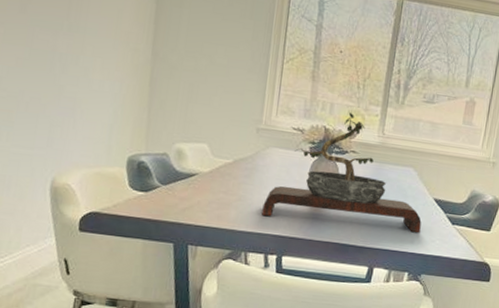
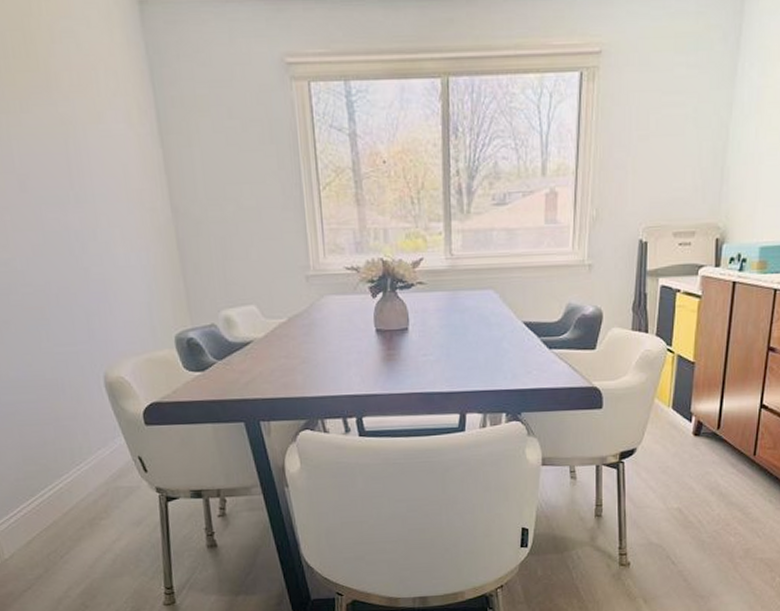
bonsai tree: present [262,113,422,232] -> none [330,236,513,375]

